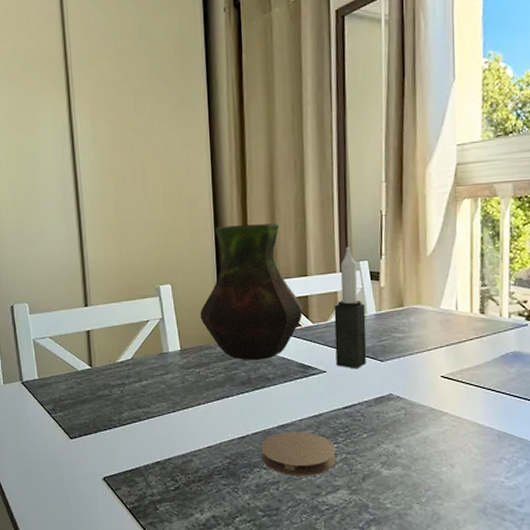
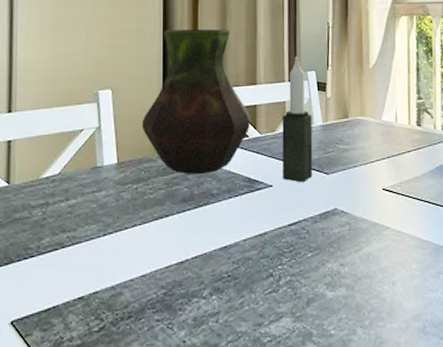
coaster: present [261,432,336,476] -> none [201,253,280,305]

